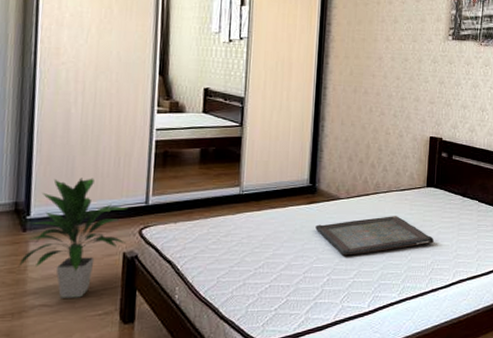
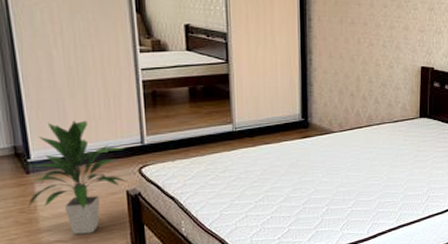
serving tray: present [315,216,434,256] -> none [311,147,429,187]

